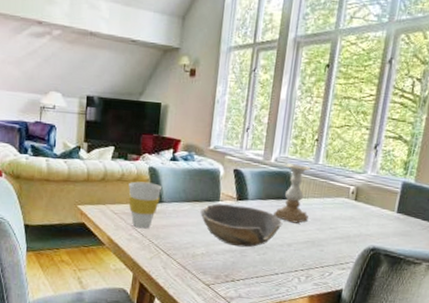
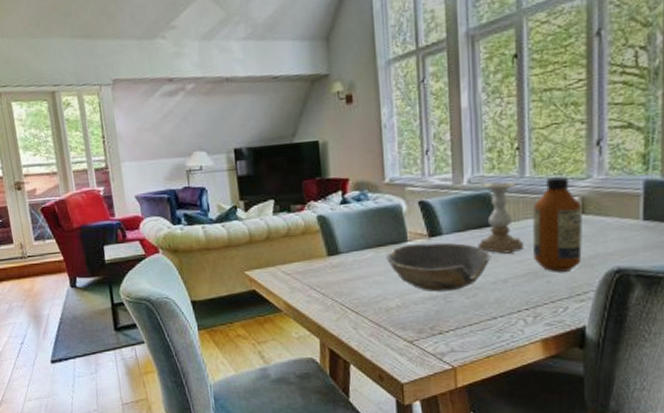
cup: present [128,181,163,229] -> none [297,233,337,287]
bottle: none [314,168,356,245] -> present [533,176,582,272]

